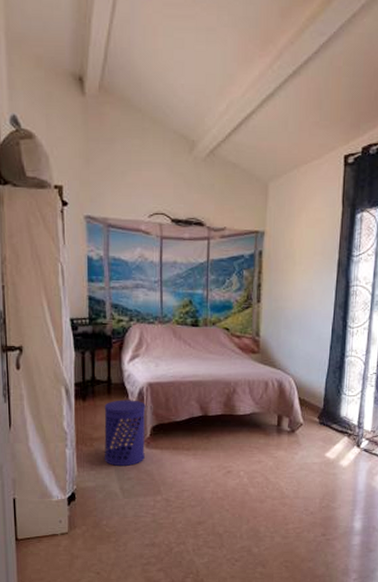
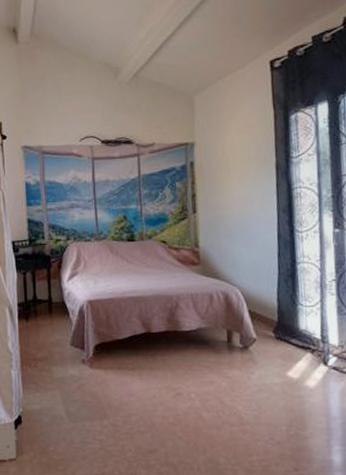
waste bin: present [104,400,146,466] -> none [46,318,89,387]

